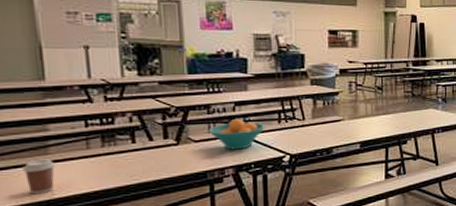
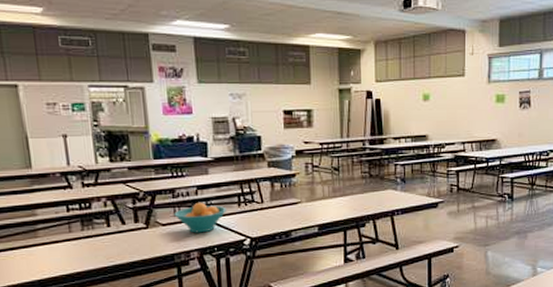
coffee cup: present [22,159,57,194] -> none [17,241,45,274]

